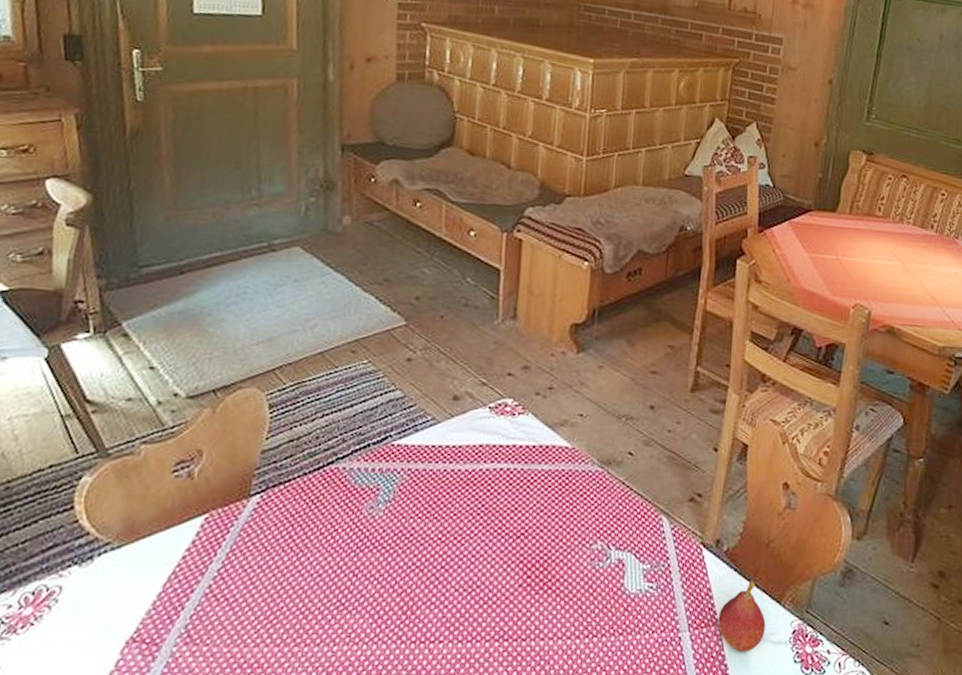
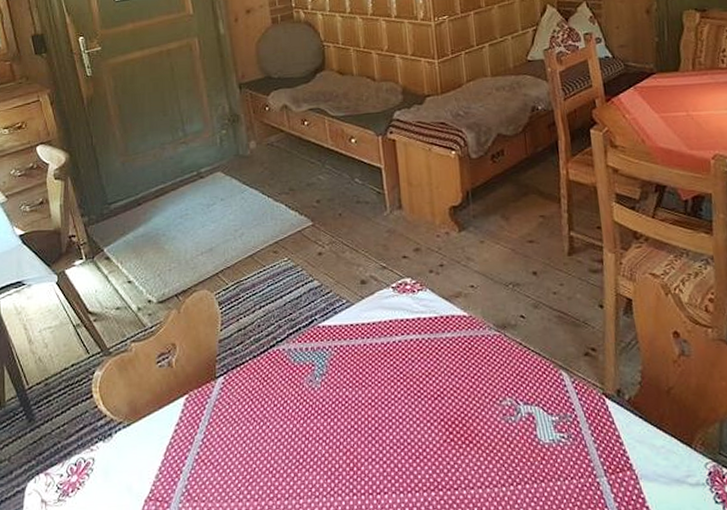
fruit: present [718,581,766,653] -> none [631,426,681,495]

